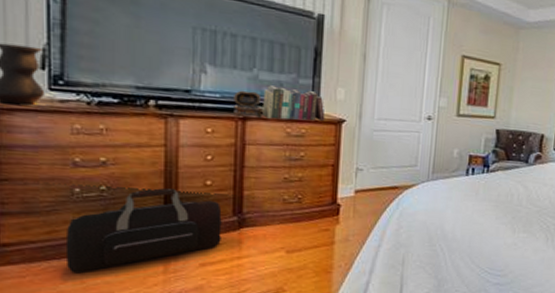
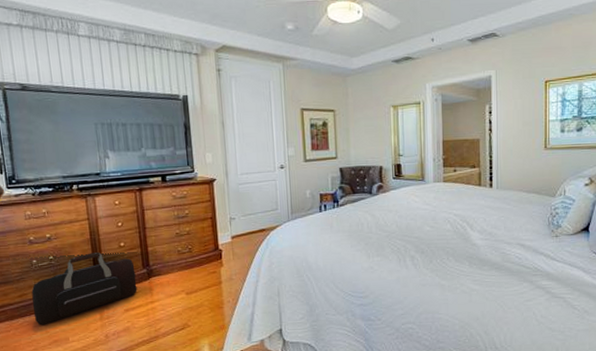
jewelry box: present [232,90,263,119] -> none [130,166,153,189]
books: present [263,85,325,121] -> none [151,159,200,187]

